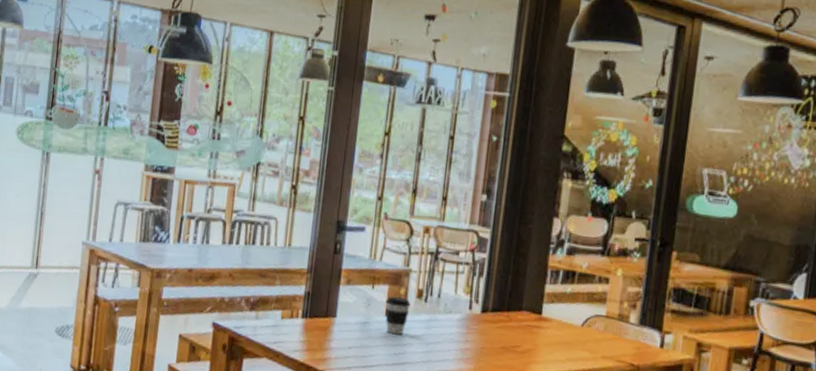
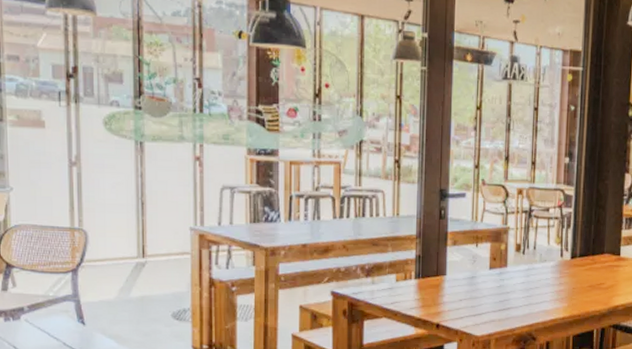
coffee cup: present [385,296,411,335] -> none [489,252,511,285]

